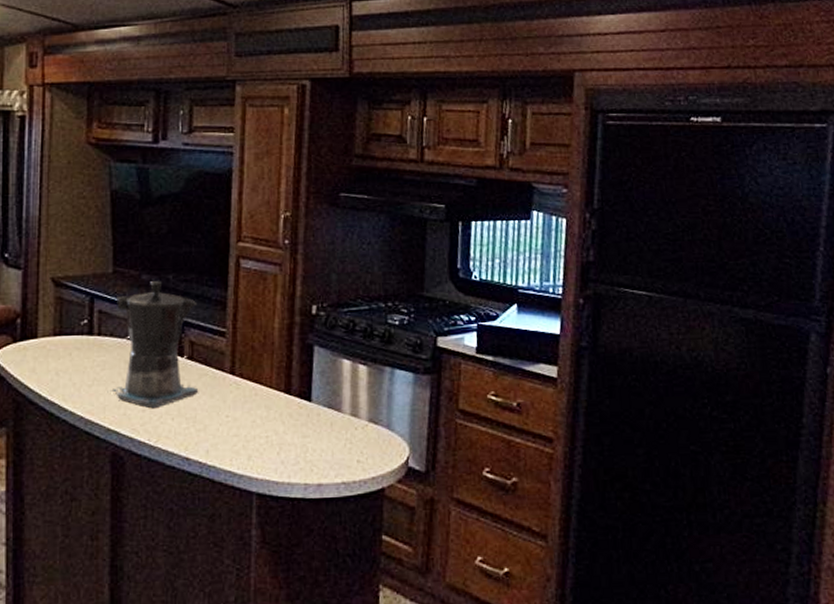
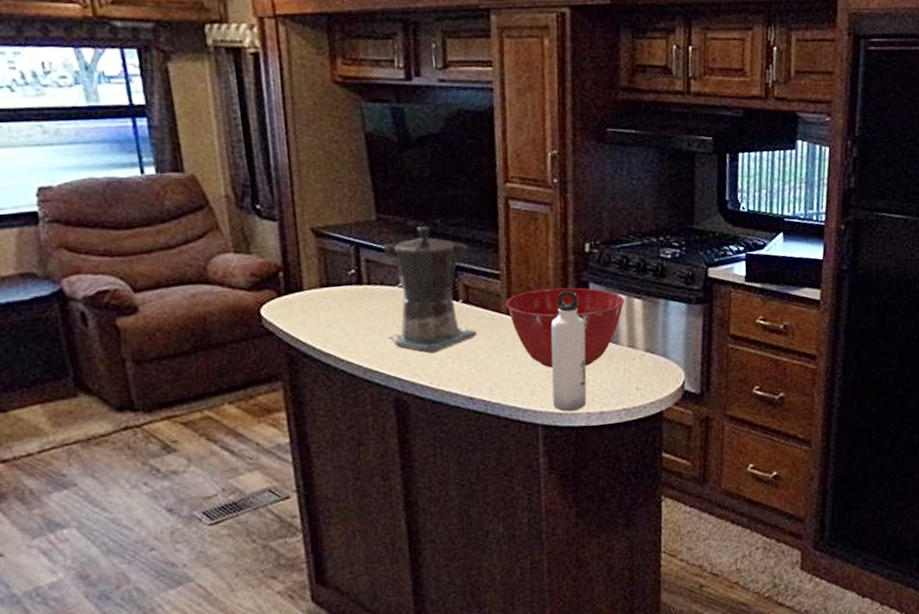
mixing bowl: none [229,349,350,433] -> present [506,287,625,368]
water bottle: none [269,352,308,480] -> present [550,290,587,412]

